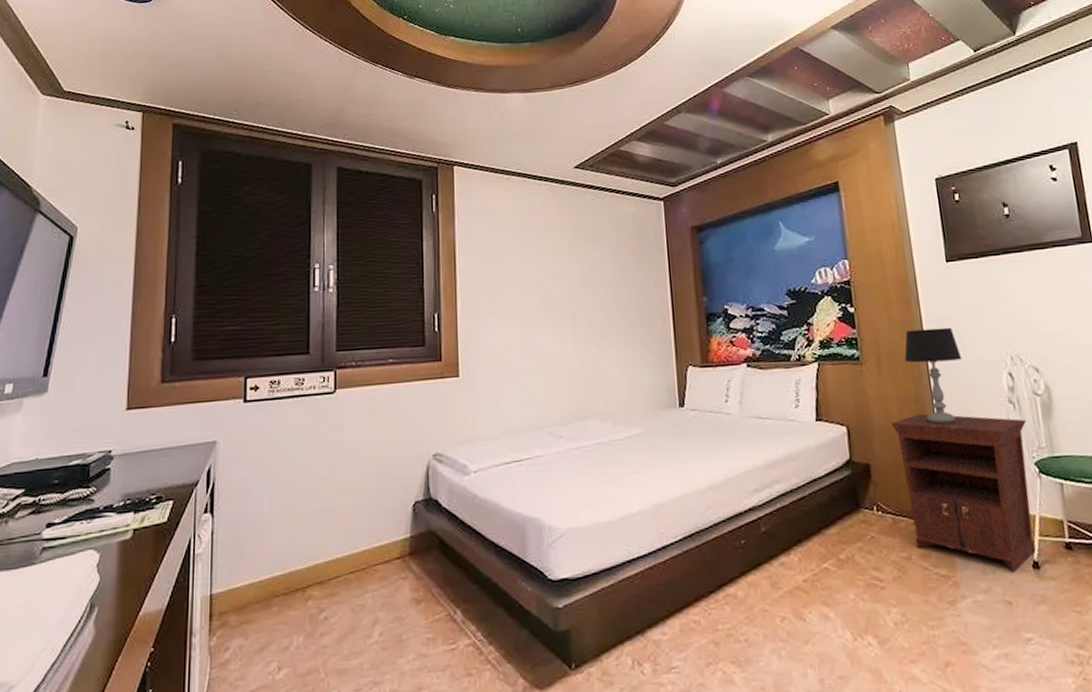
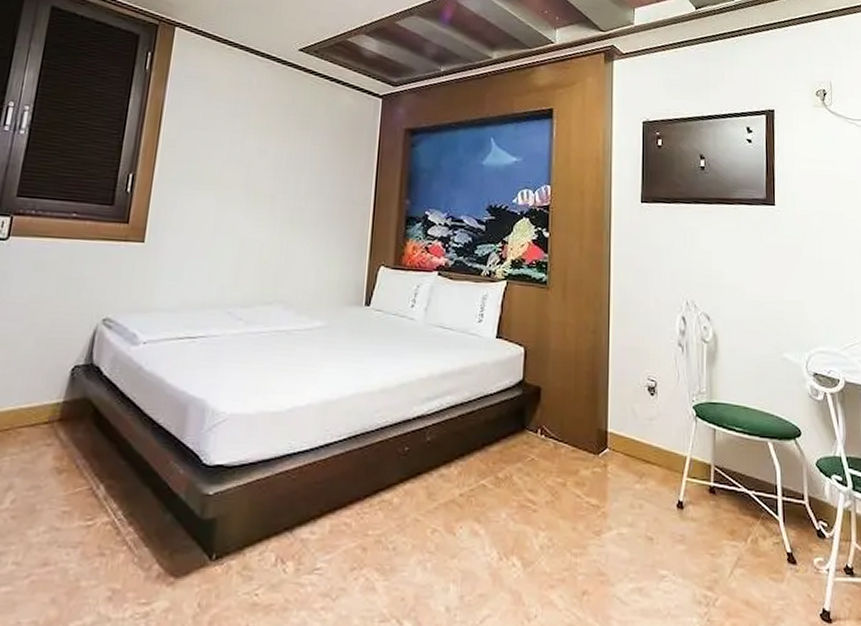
nightstand: present [891,413,1036,573] -> none [567,344,691,510]
table lamp: present [904,327,962,424] -> none [588,262,642,358]

